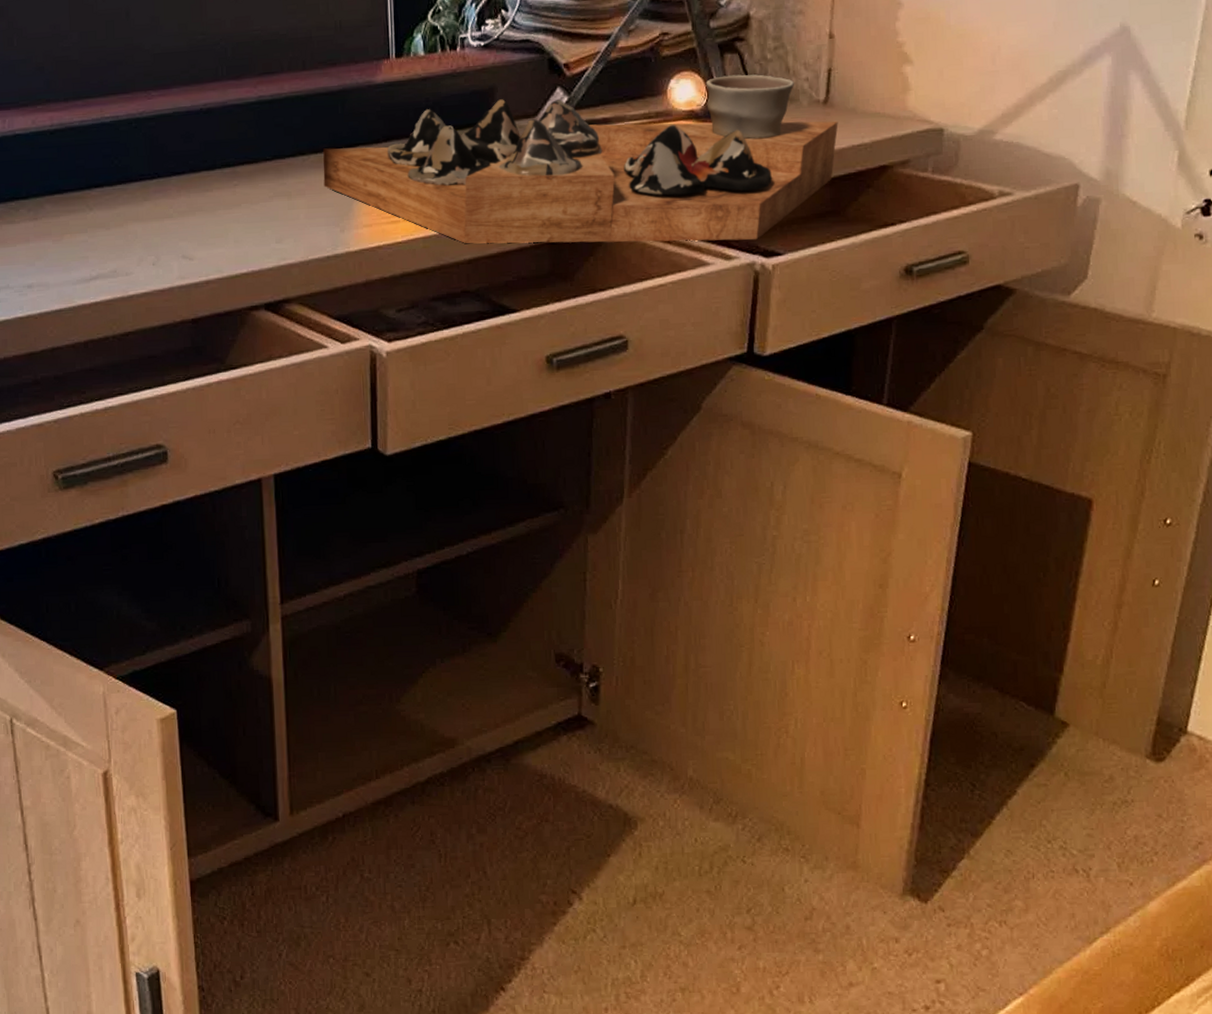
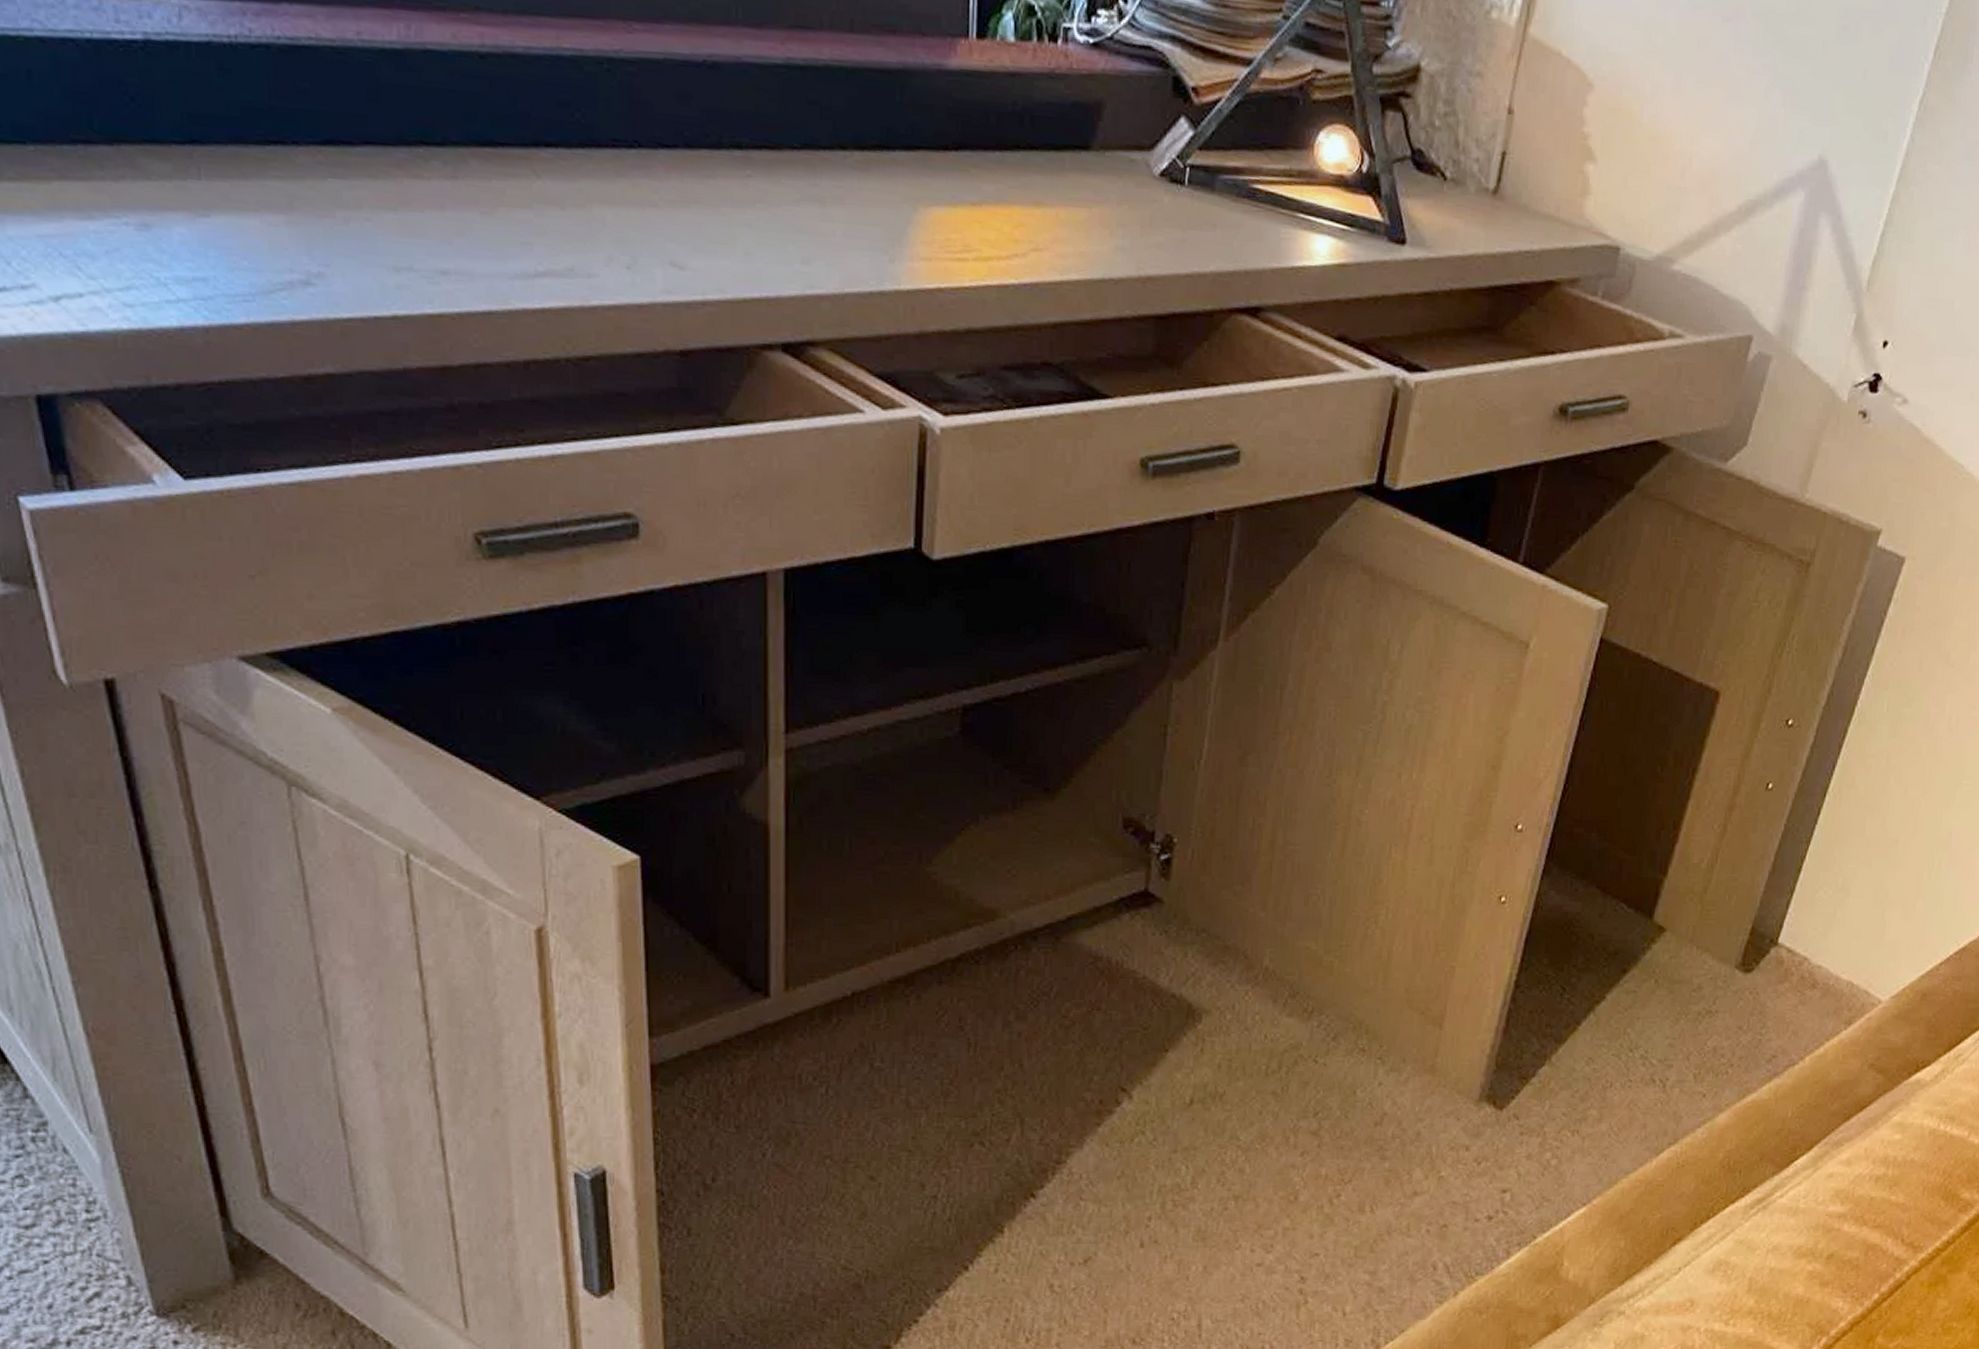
decorative tray: present [323,74,839,244] -> none [870,116,1507,349]

